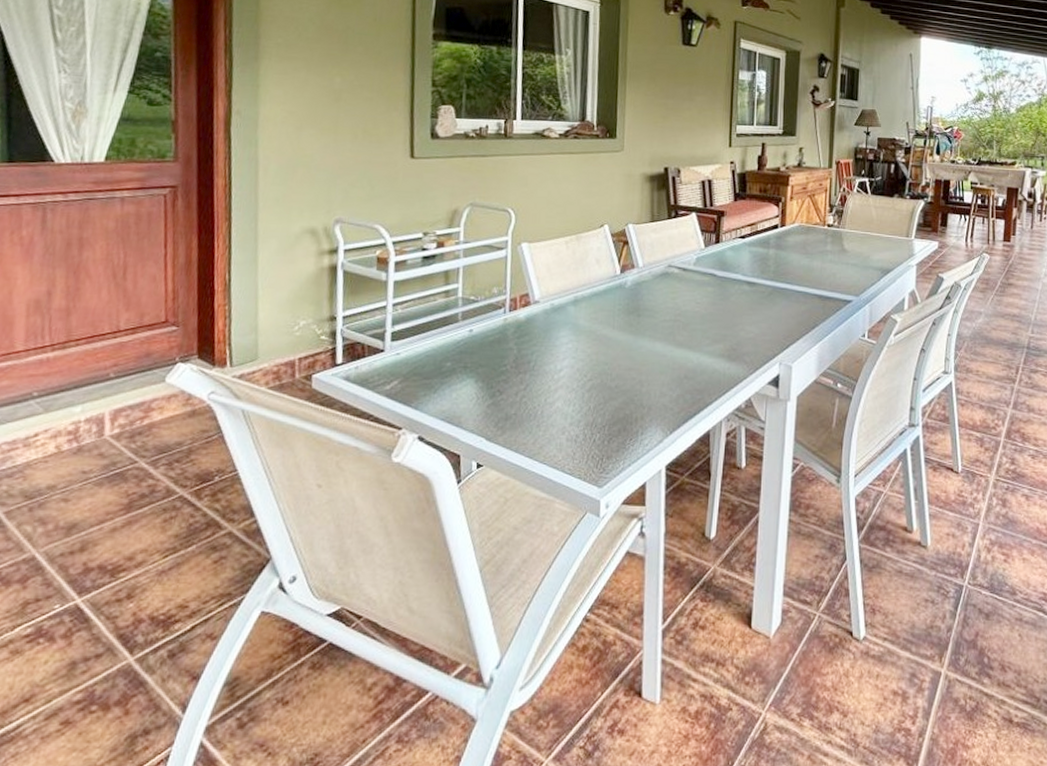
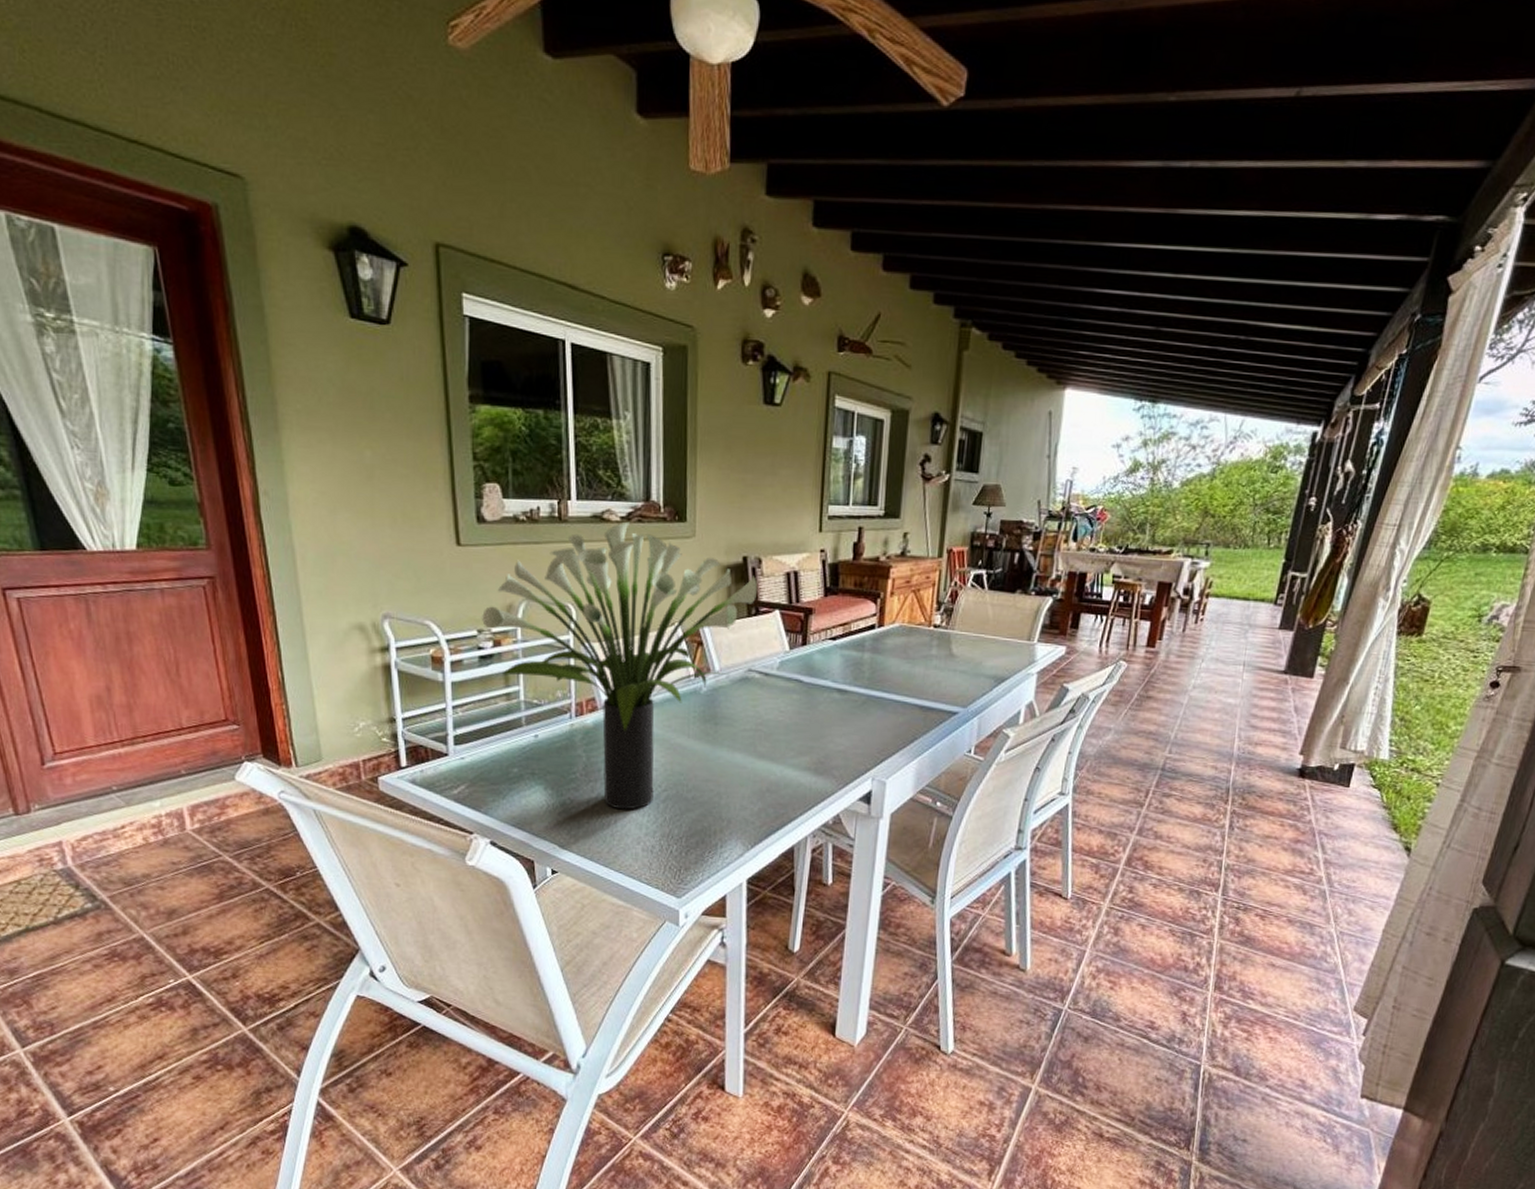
potted plant: none [428,138,677,400] -> present [482,521,758,810]

